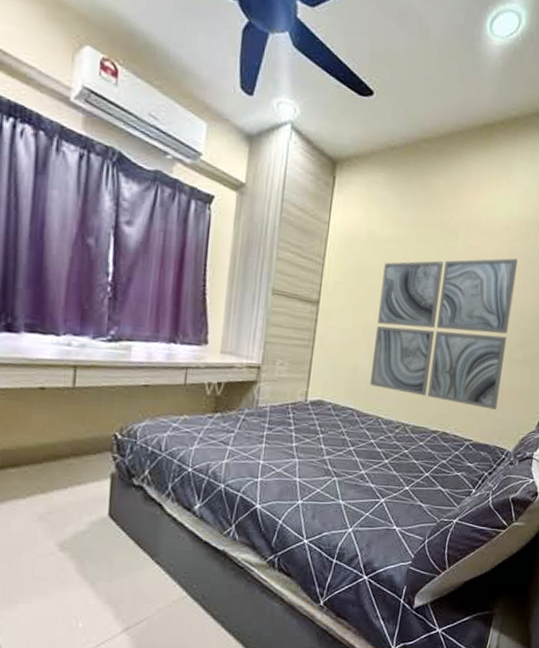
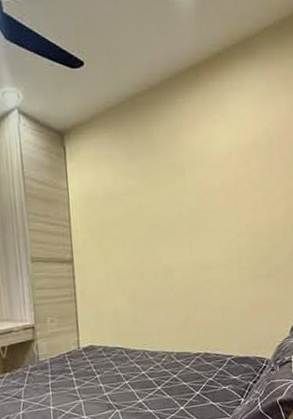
wall art: present [369,258,518,410] -> none [124,183,250,325]

